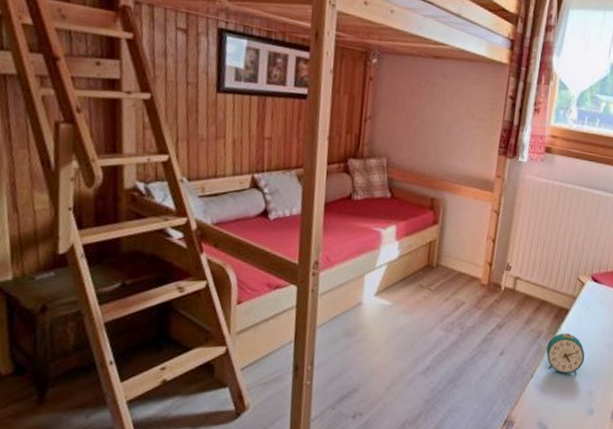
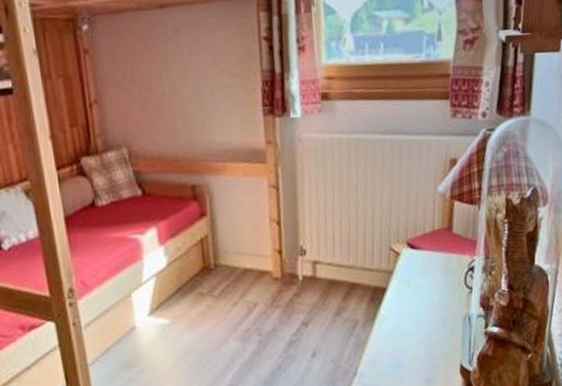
alarm clock: present [546,333,585,374] -> none [367,316,415,365]

